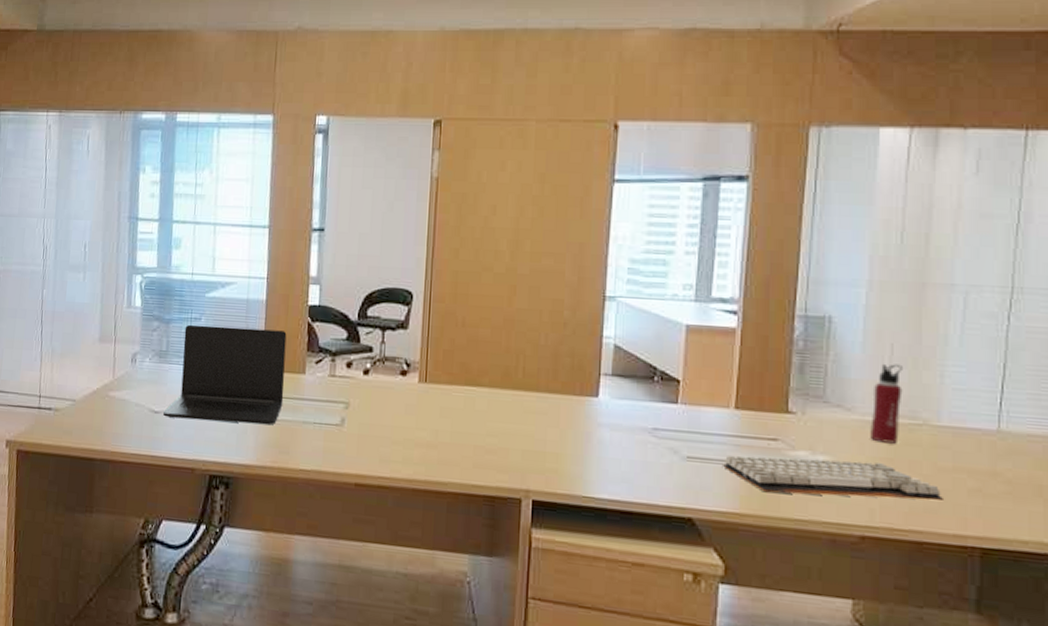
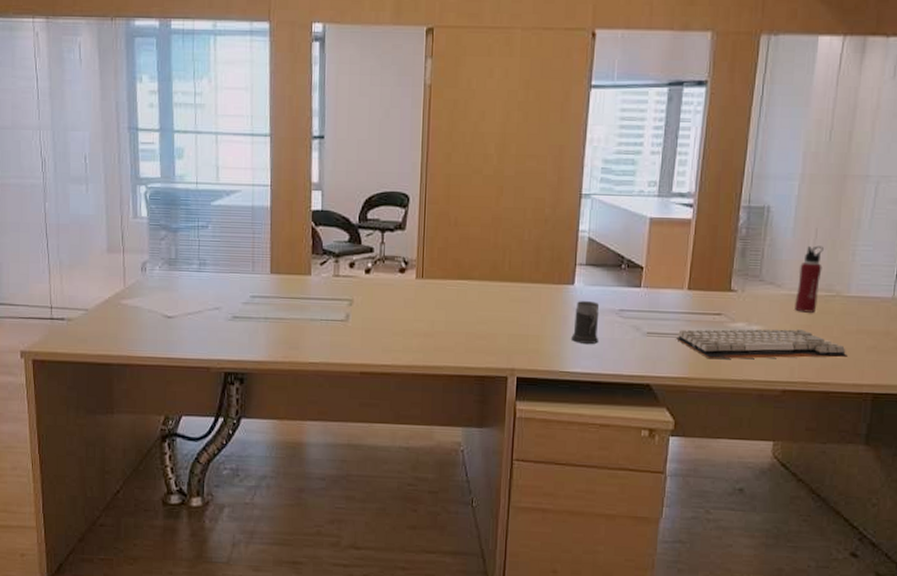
laptop: present [162,324,287,425] -> none [175,232,292,324]
mug: none [596,416,630,467] -> present [571,301,600,344]

